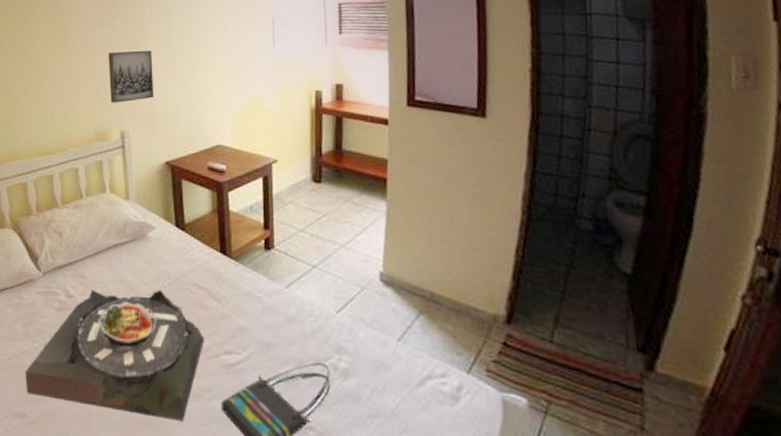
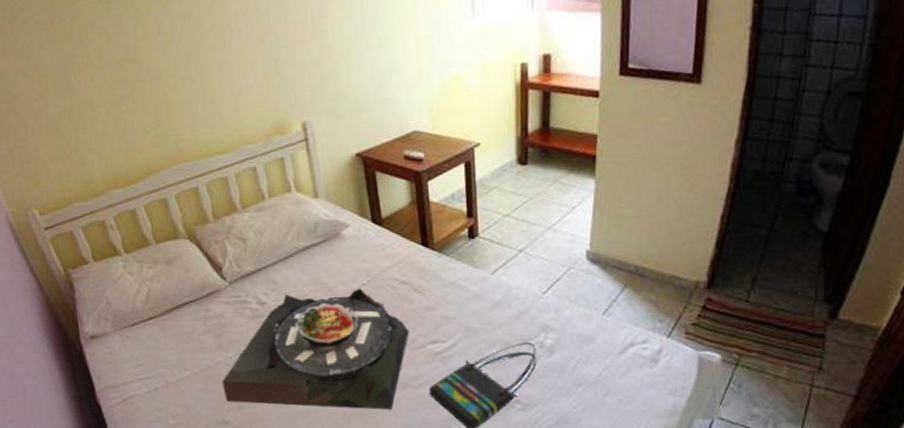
wall art: present [108,50,154,103] -> none [278,24,338,90]

